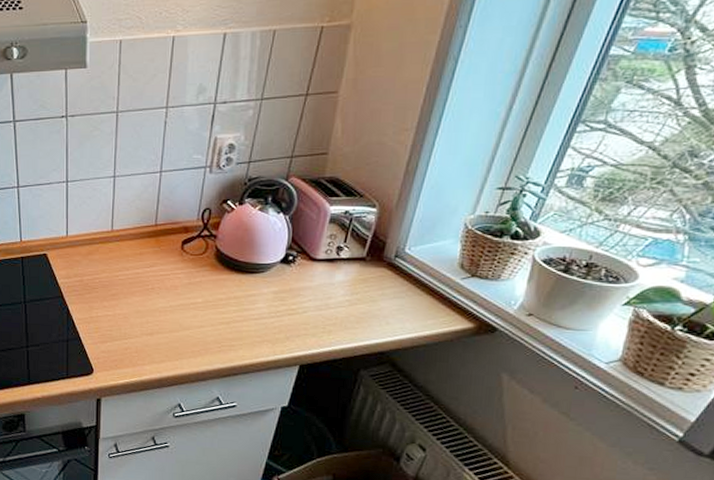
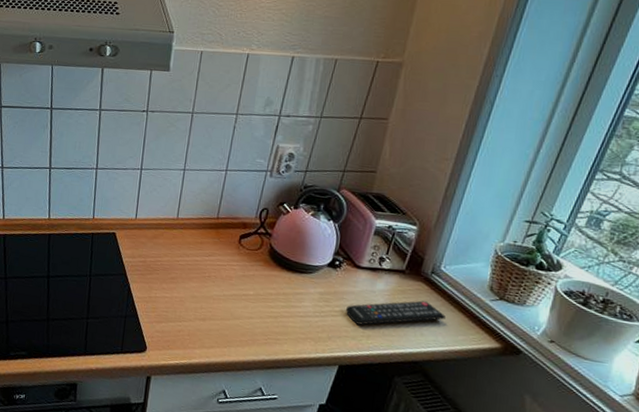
remote control: none [304,288,413,321] -> present [346,301,446,325]

